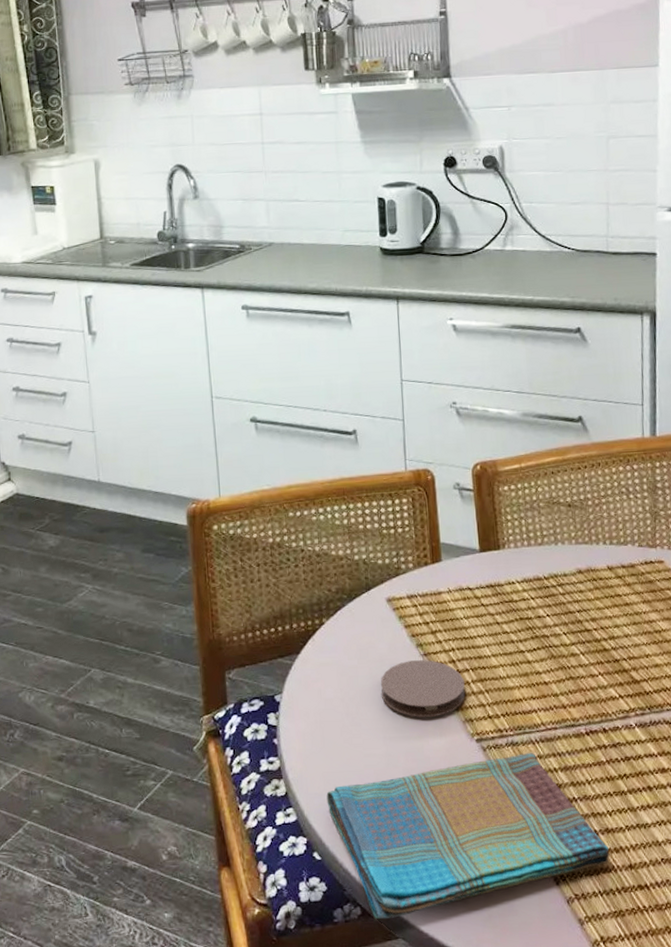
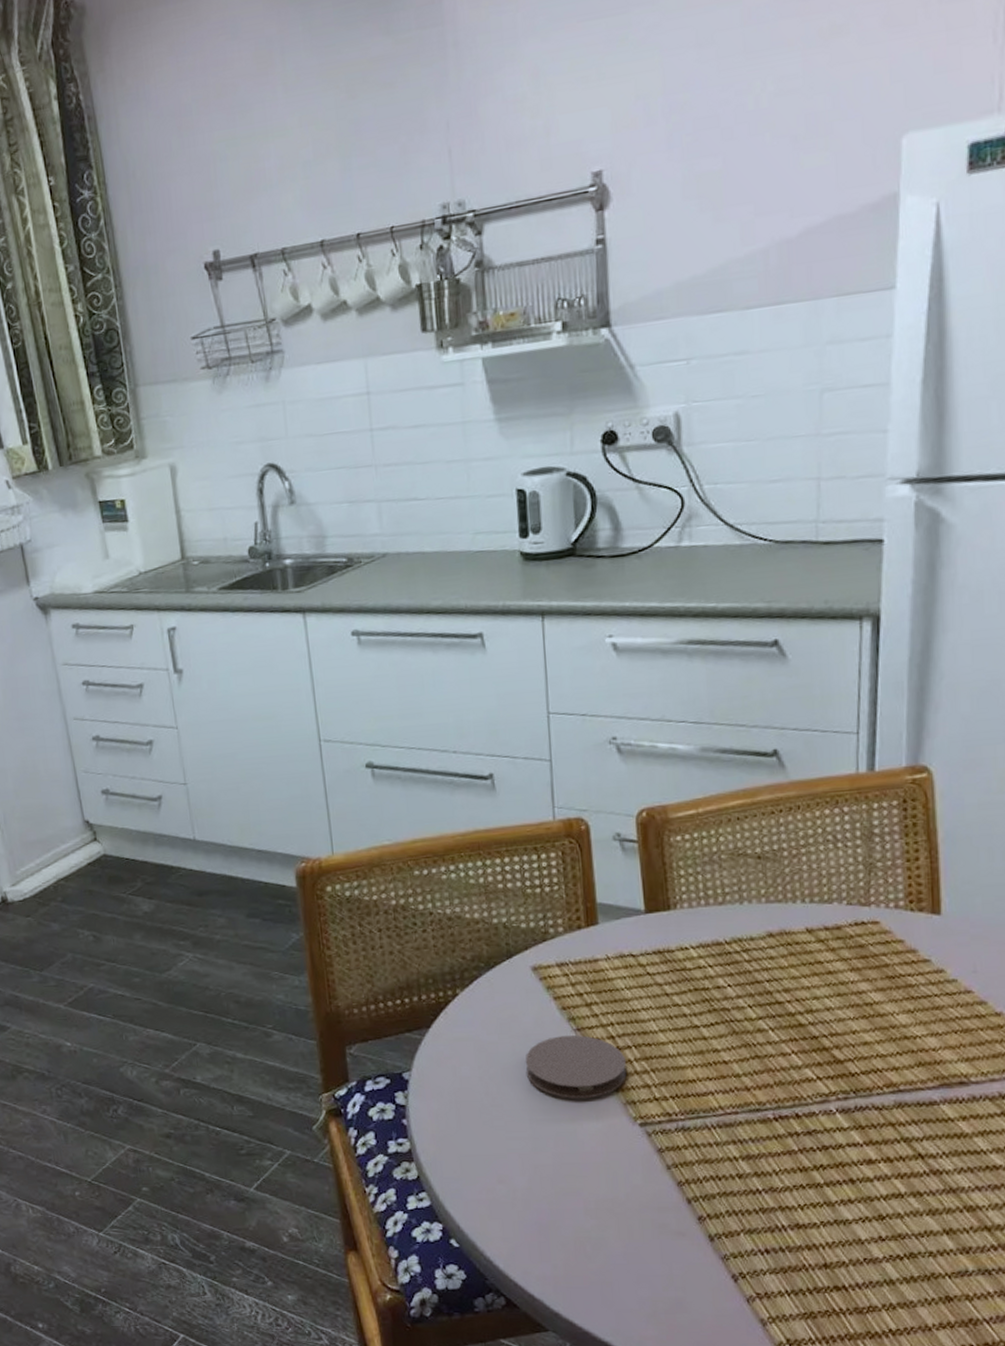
dish towel: present [326,752,610,920] -> none [464,1138,800,1311]

